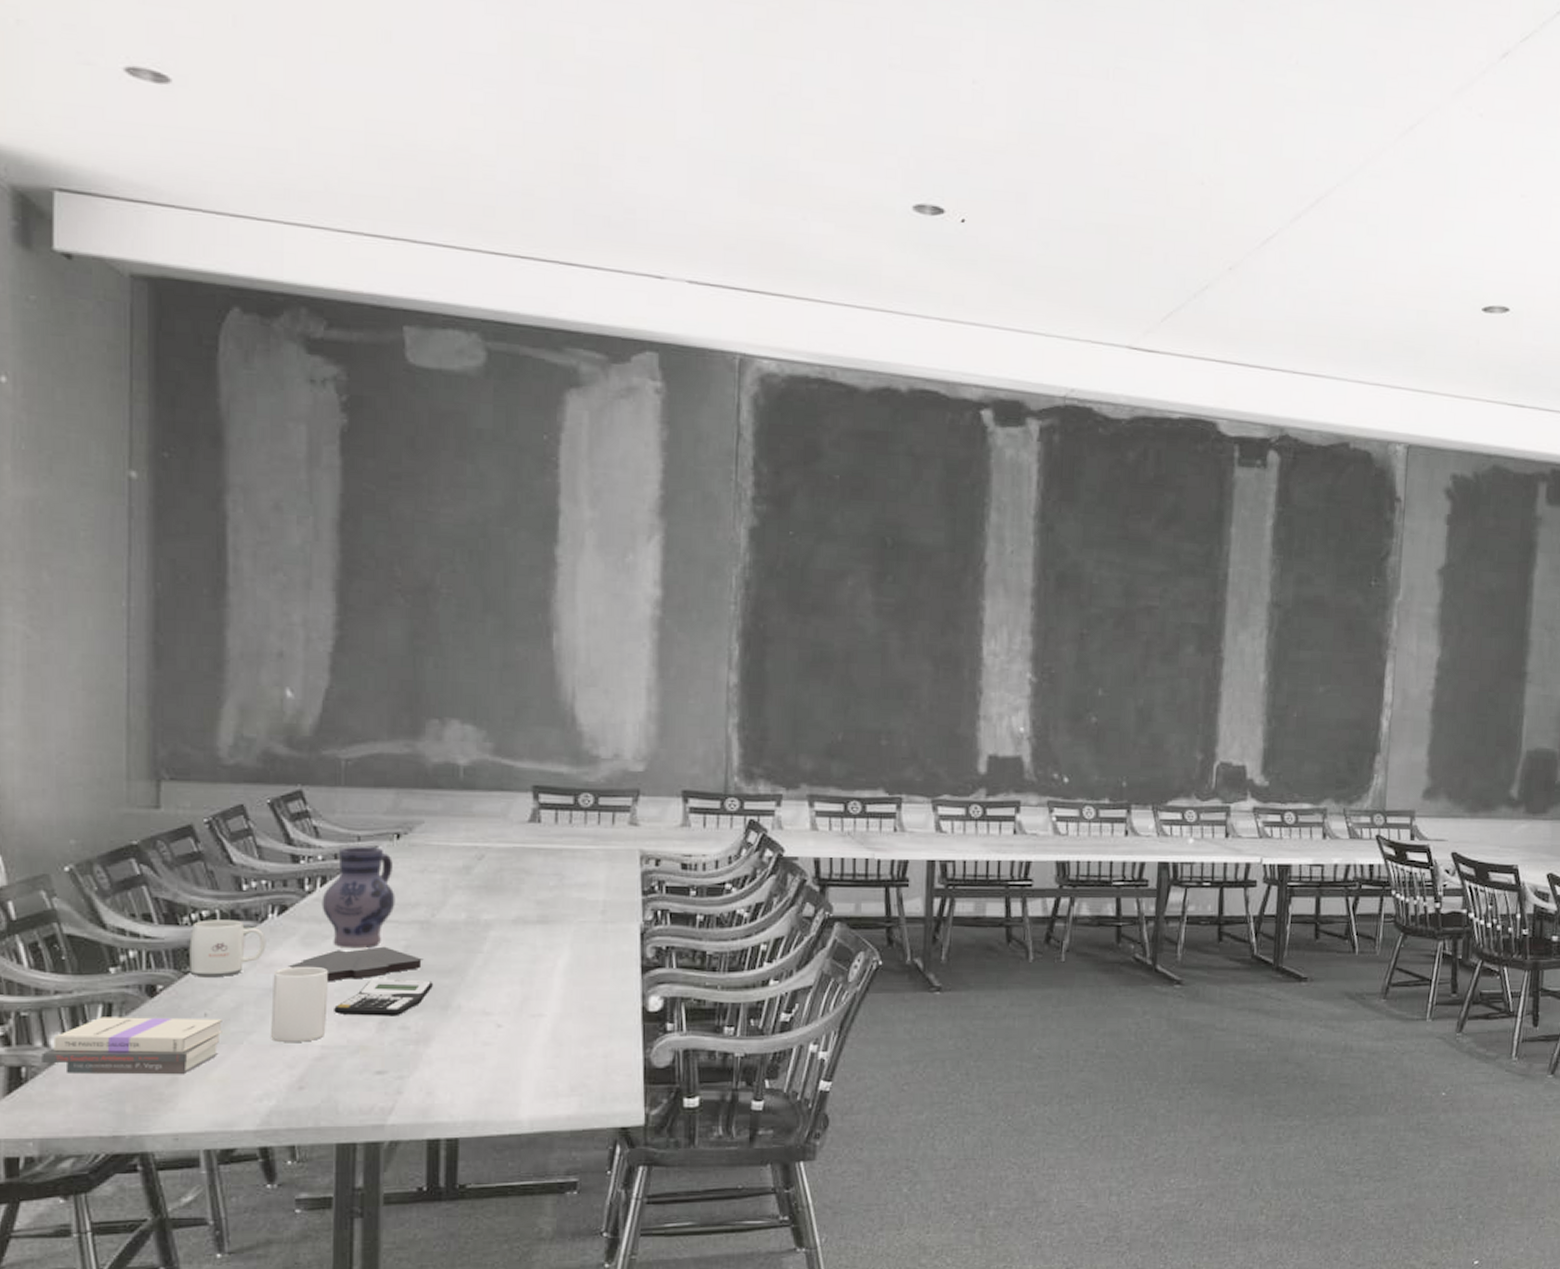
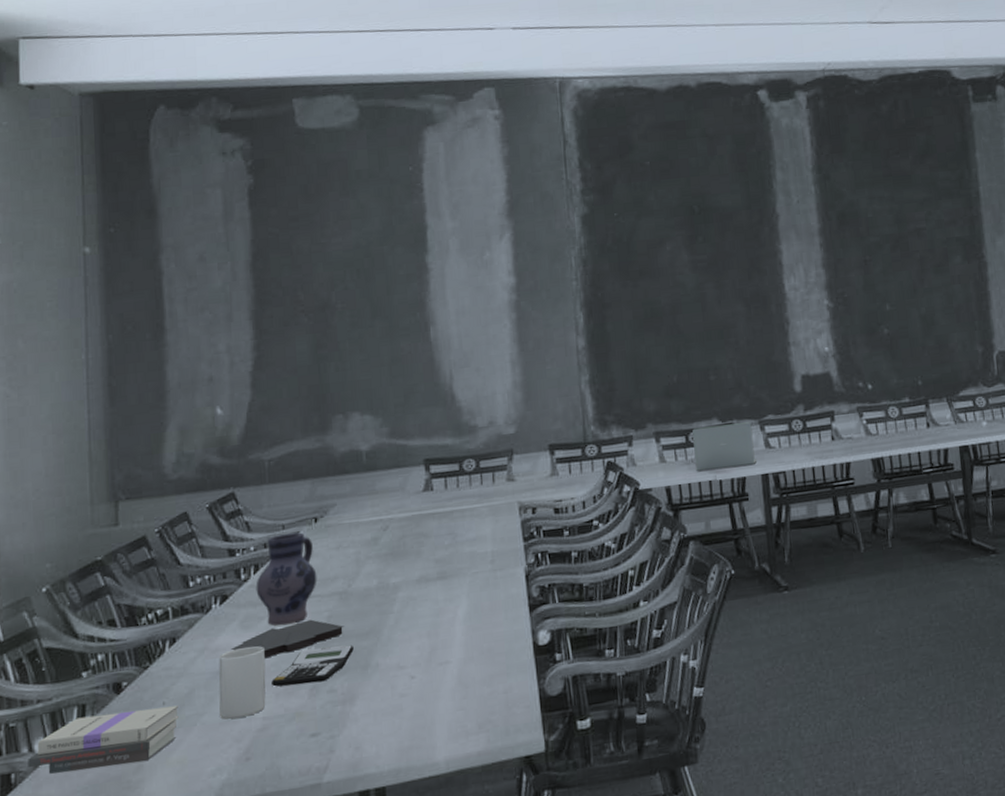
mug: present [189,920,266,978] -> none [147,614,212,670]
laptop: none [852,797,923,847] -> present [692,422,756,471]

